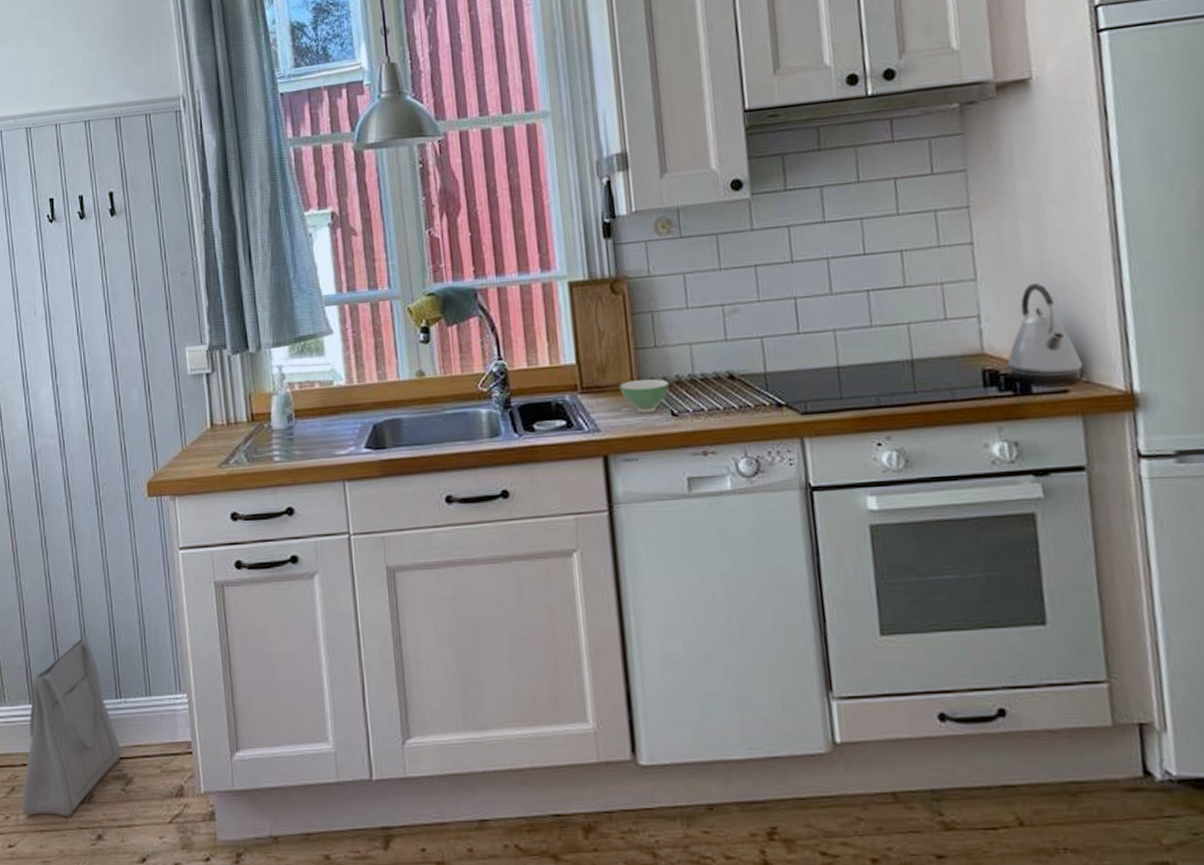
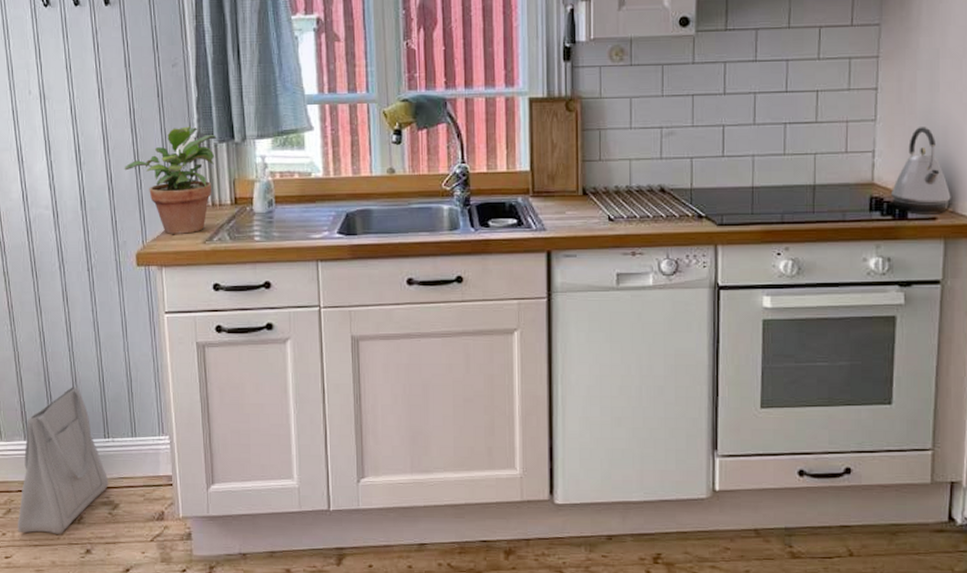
potted plant: none [133,338,230,459] -> present [124,126,217,234]
bowl: present [618,378,670,413] -> none [565,187,609,216]

